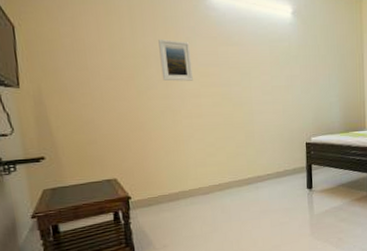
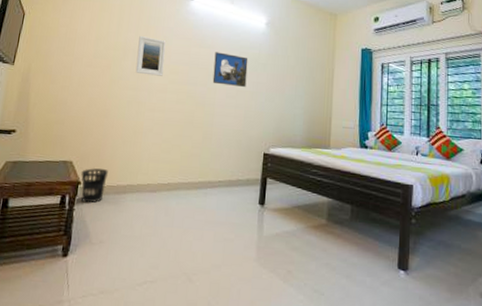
wastebasket: none [129,181,158,215] -> present [80,168,108,204]
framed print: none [244,48,281,83] -> present [212,52,248,88]

